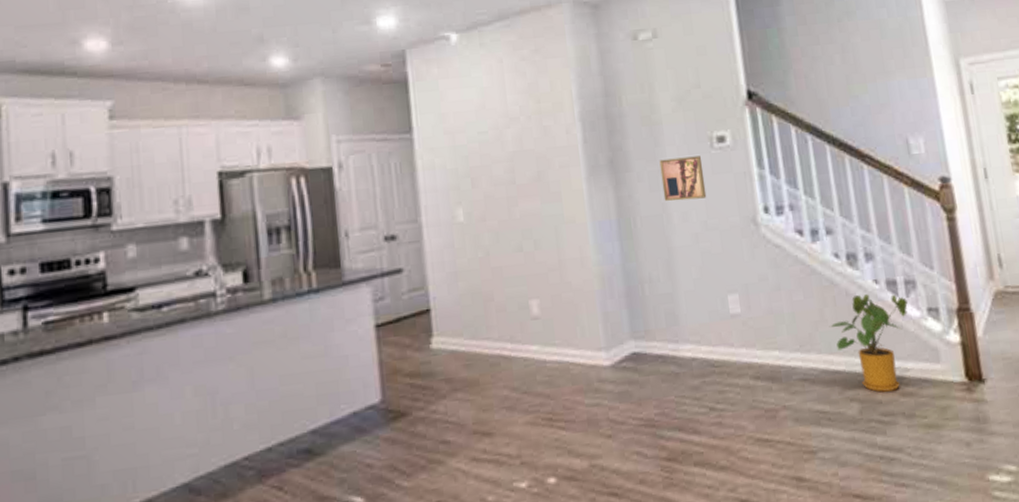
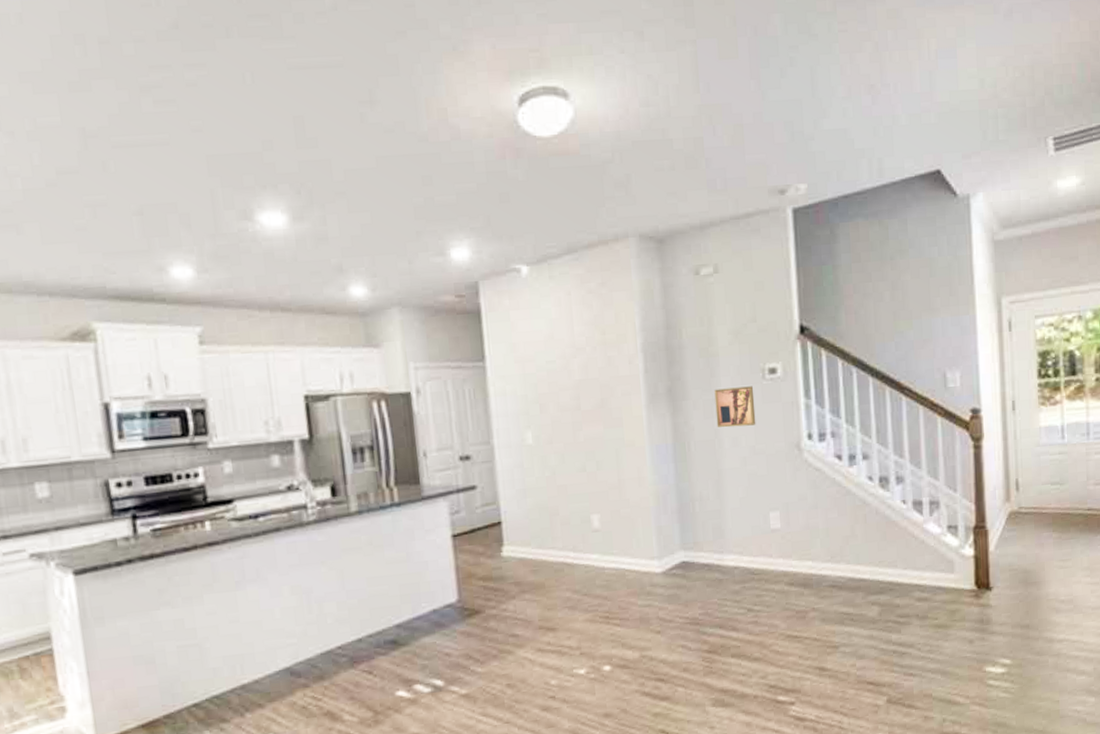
house plant: present [829,294,908,392] -> none [858,513,930,598]

